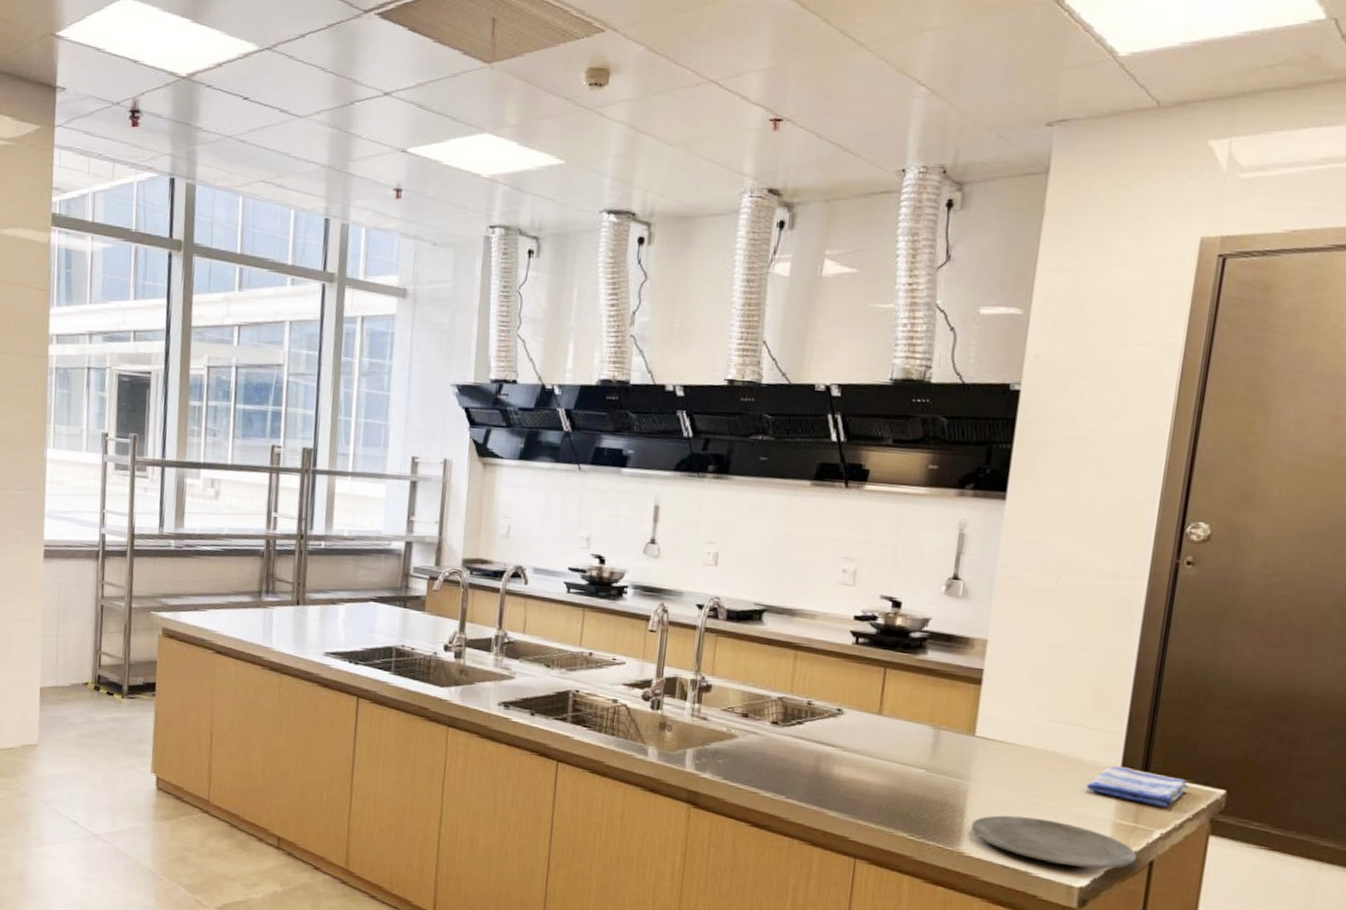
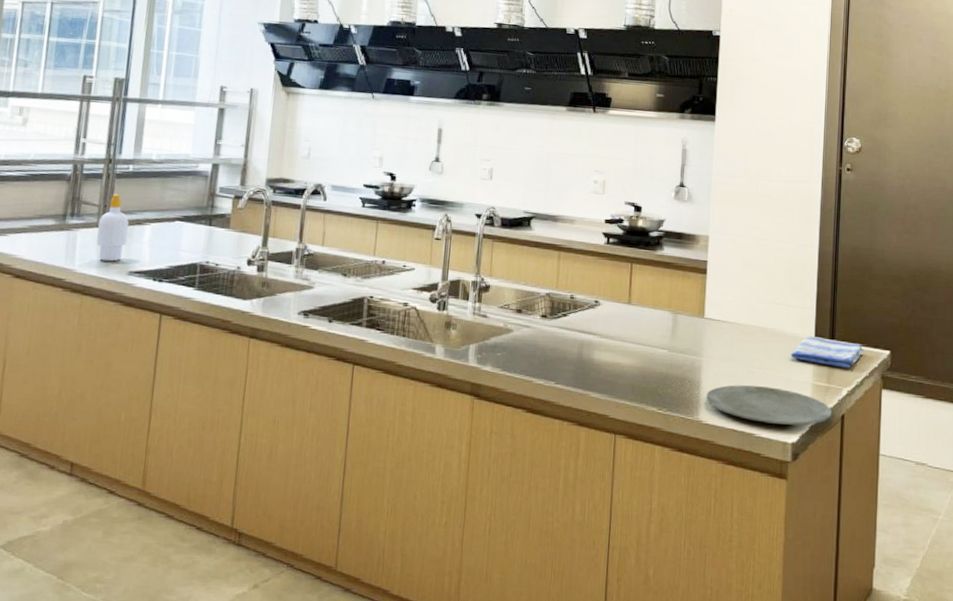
soap bottle: none [292,572,323,642] -> present [96,194,129,262]

